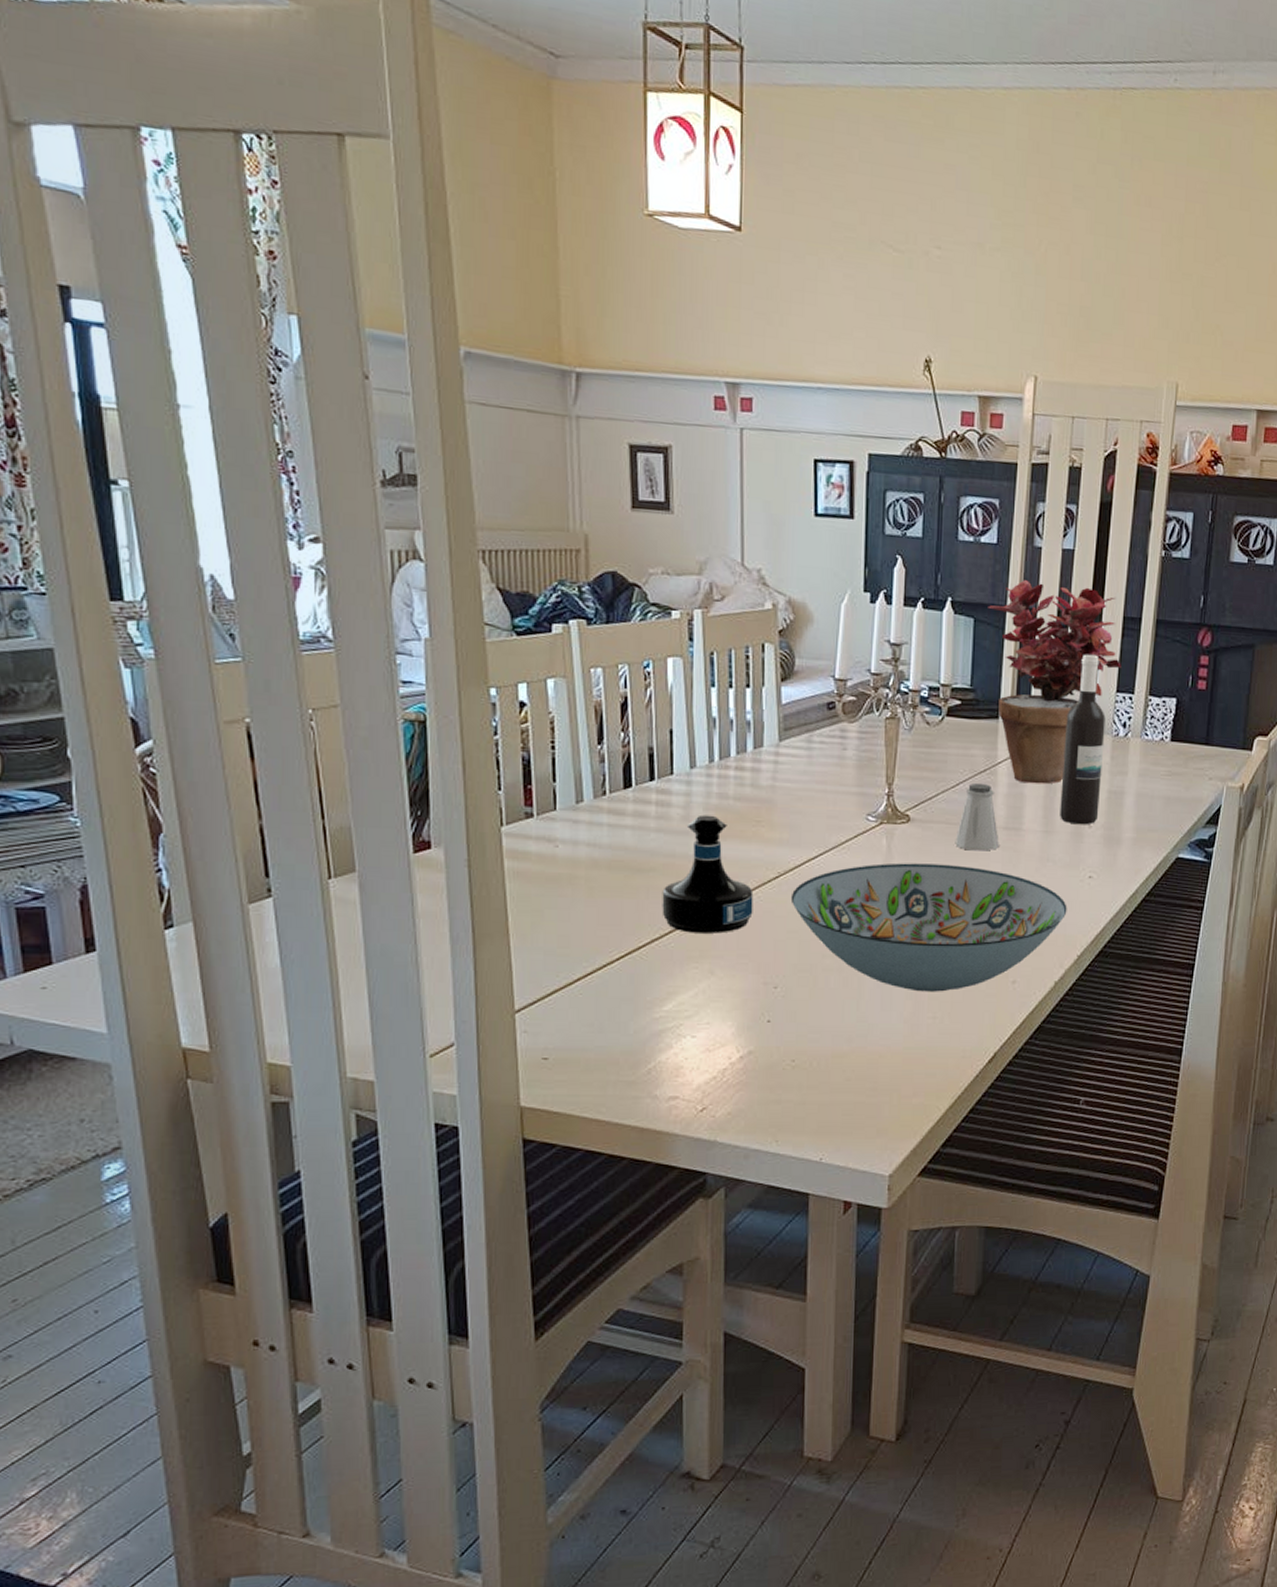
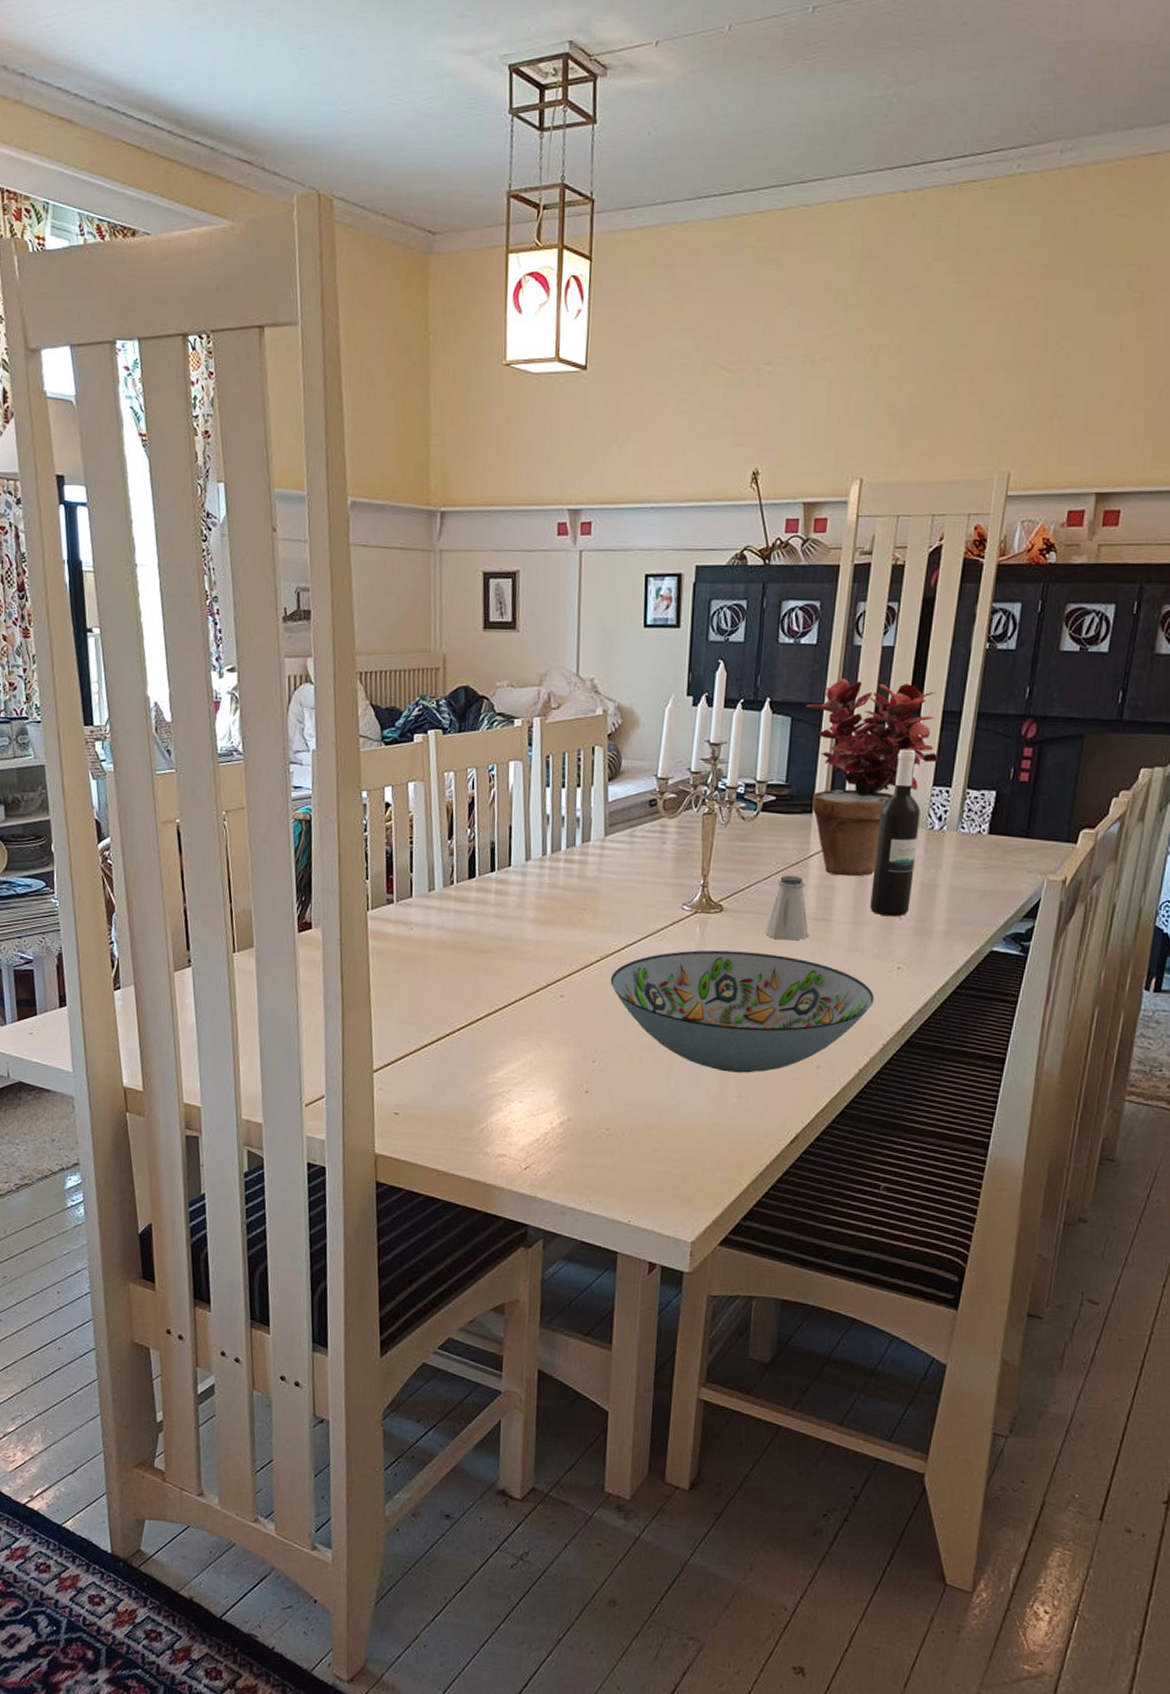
tequila bottle: present [662,815,754,934] -> none [497,902,577,1010]

